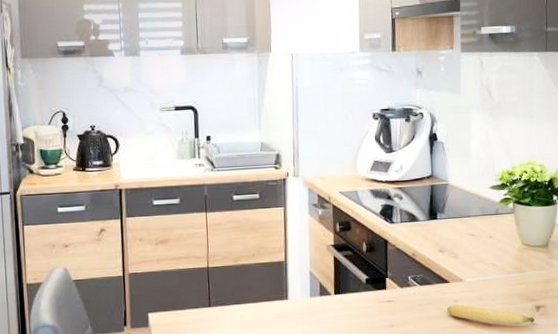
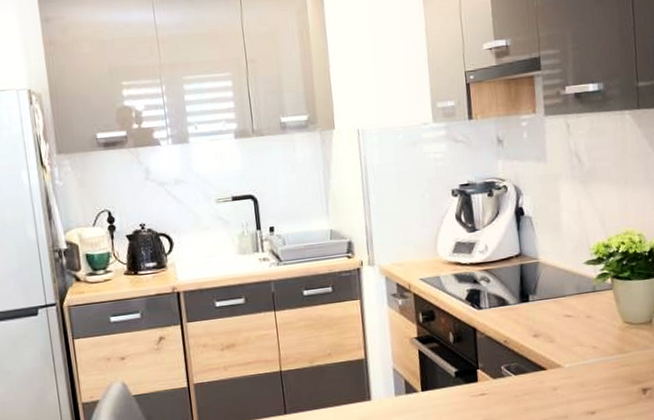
banana: present [446,304,536,325] -> none [545,392,643,411]

